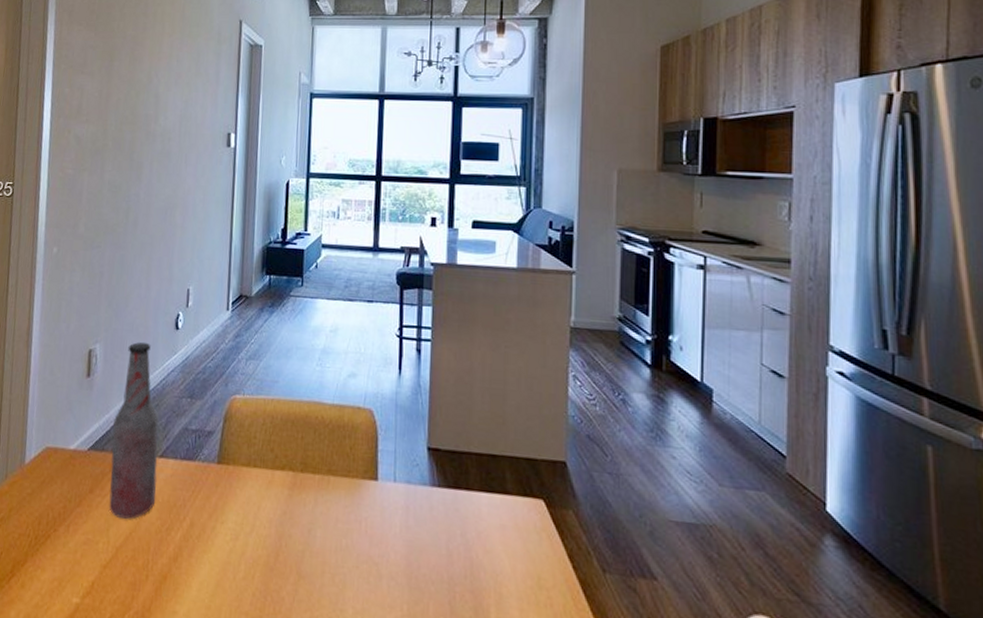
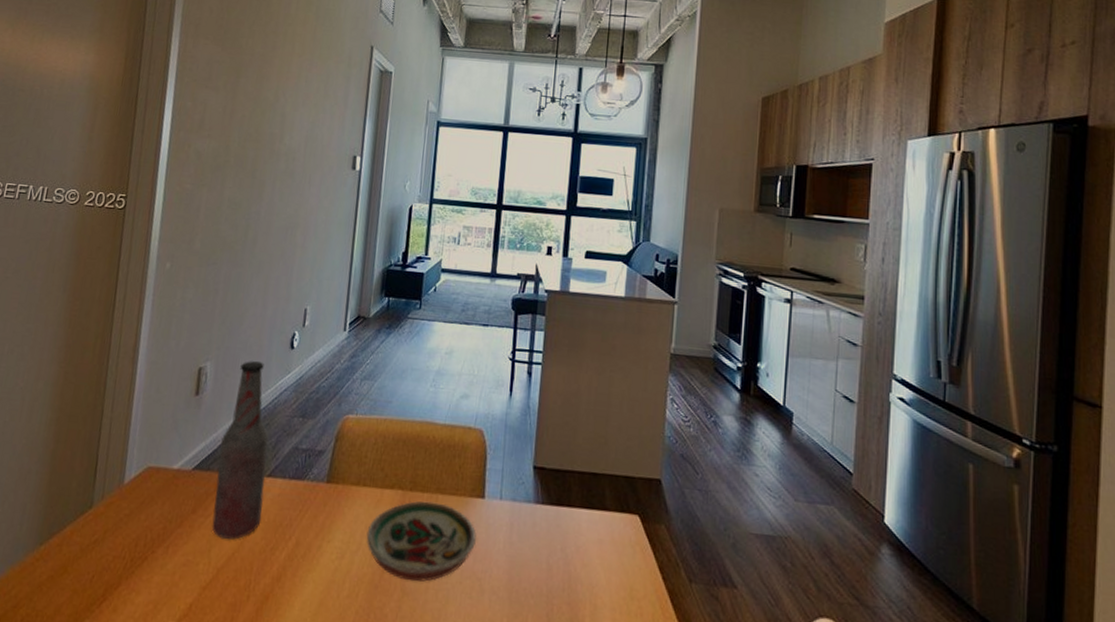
decorative bowl: none [259,482,371,565] -> present [366,501,476,582]

